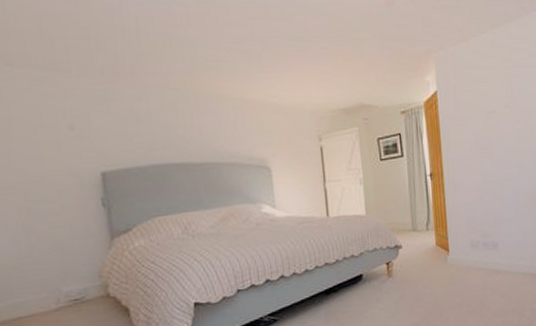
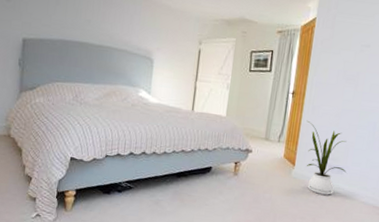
house plant: none [450,200,502,276] -> present [306,120,347,195]

